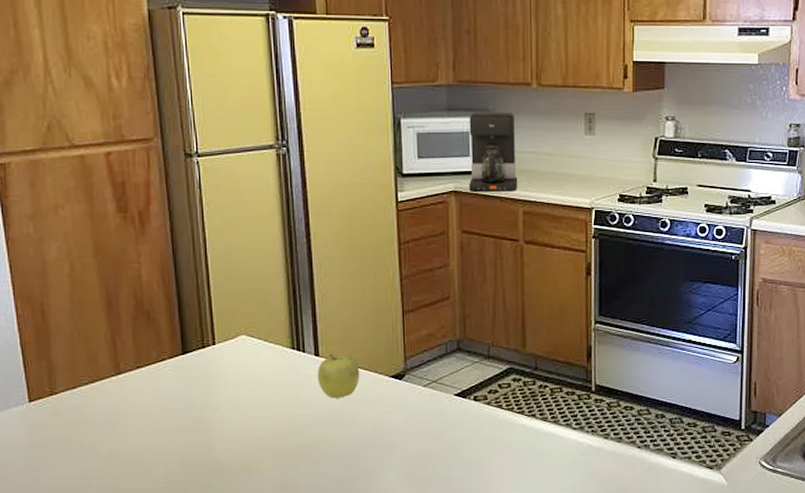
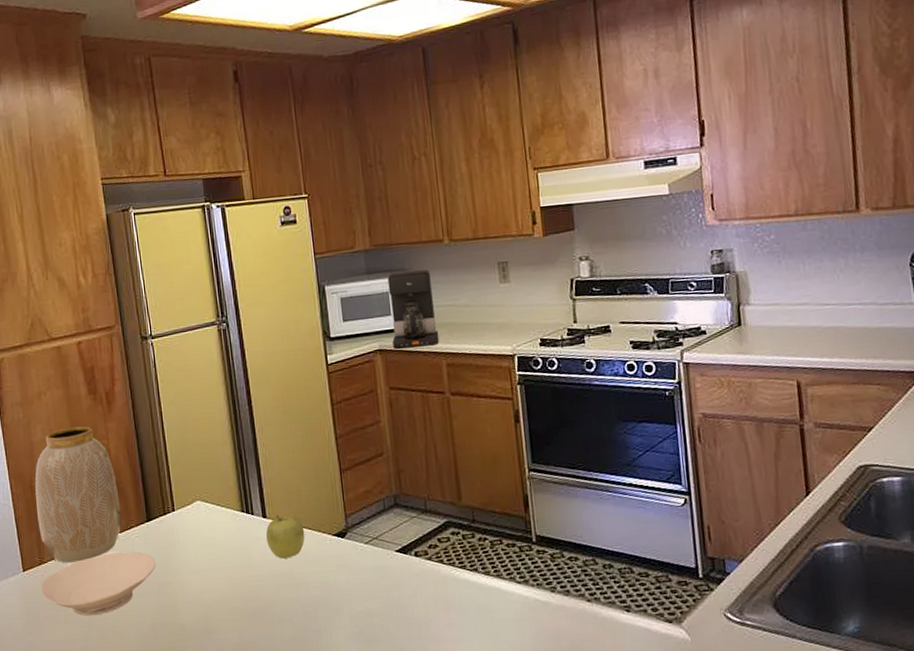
vase: none [47,247,152,394] -> present [35,426,122,563]
bowl: none [51,385,191,452] -> present [41,551,157,616]

